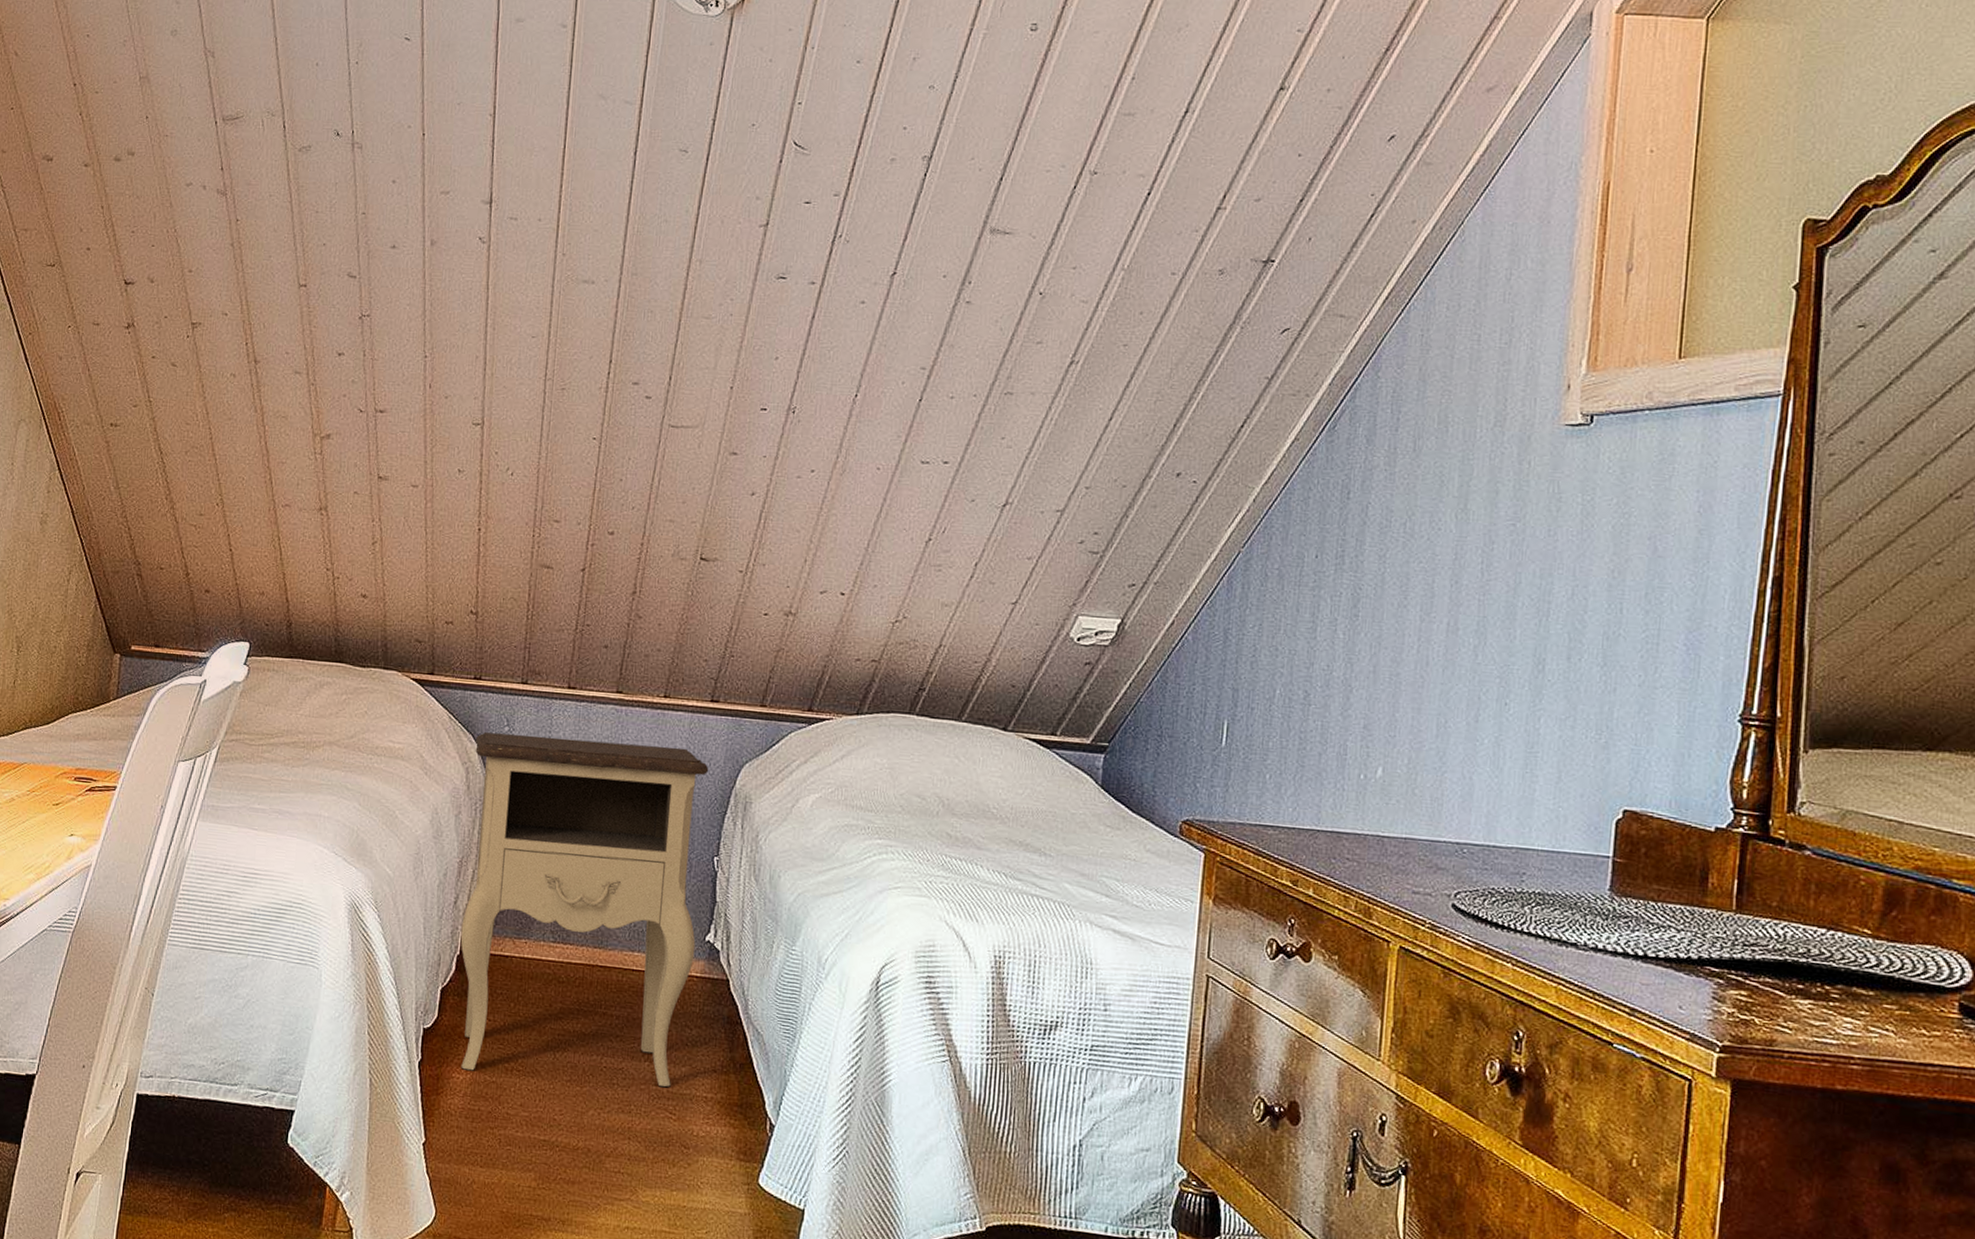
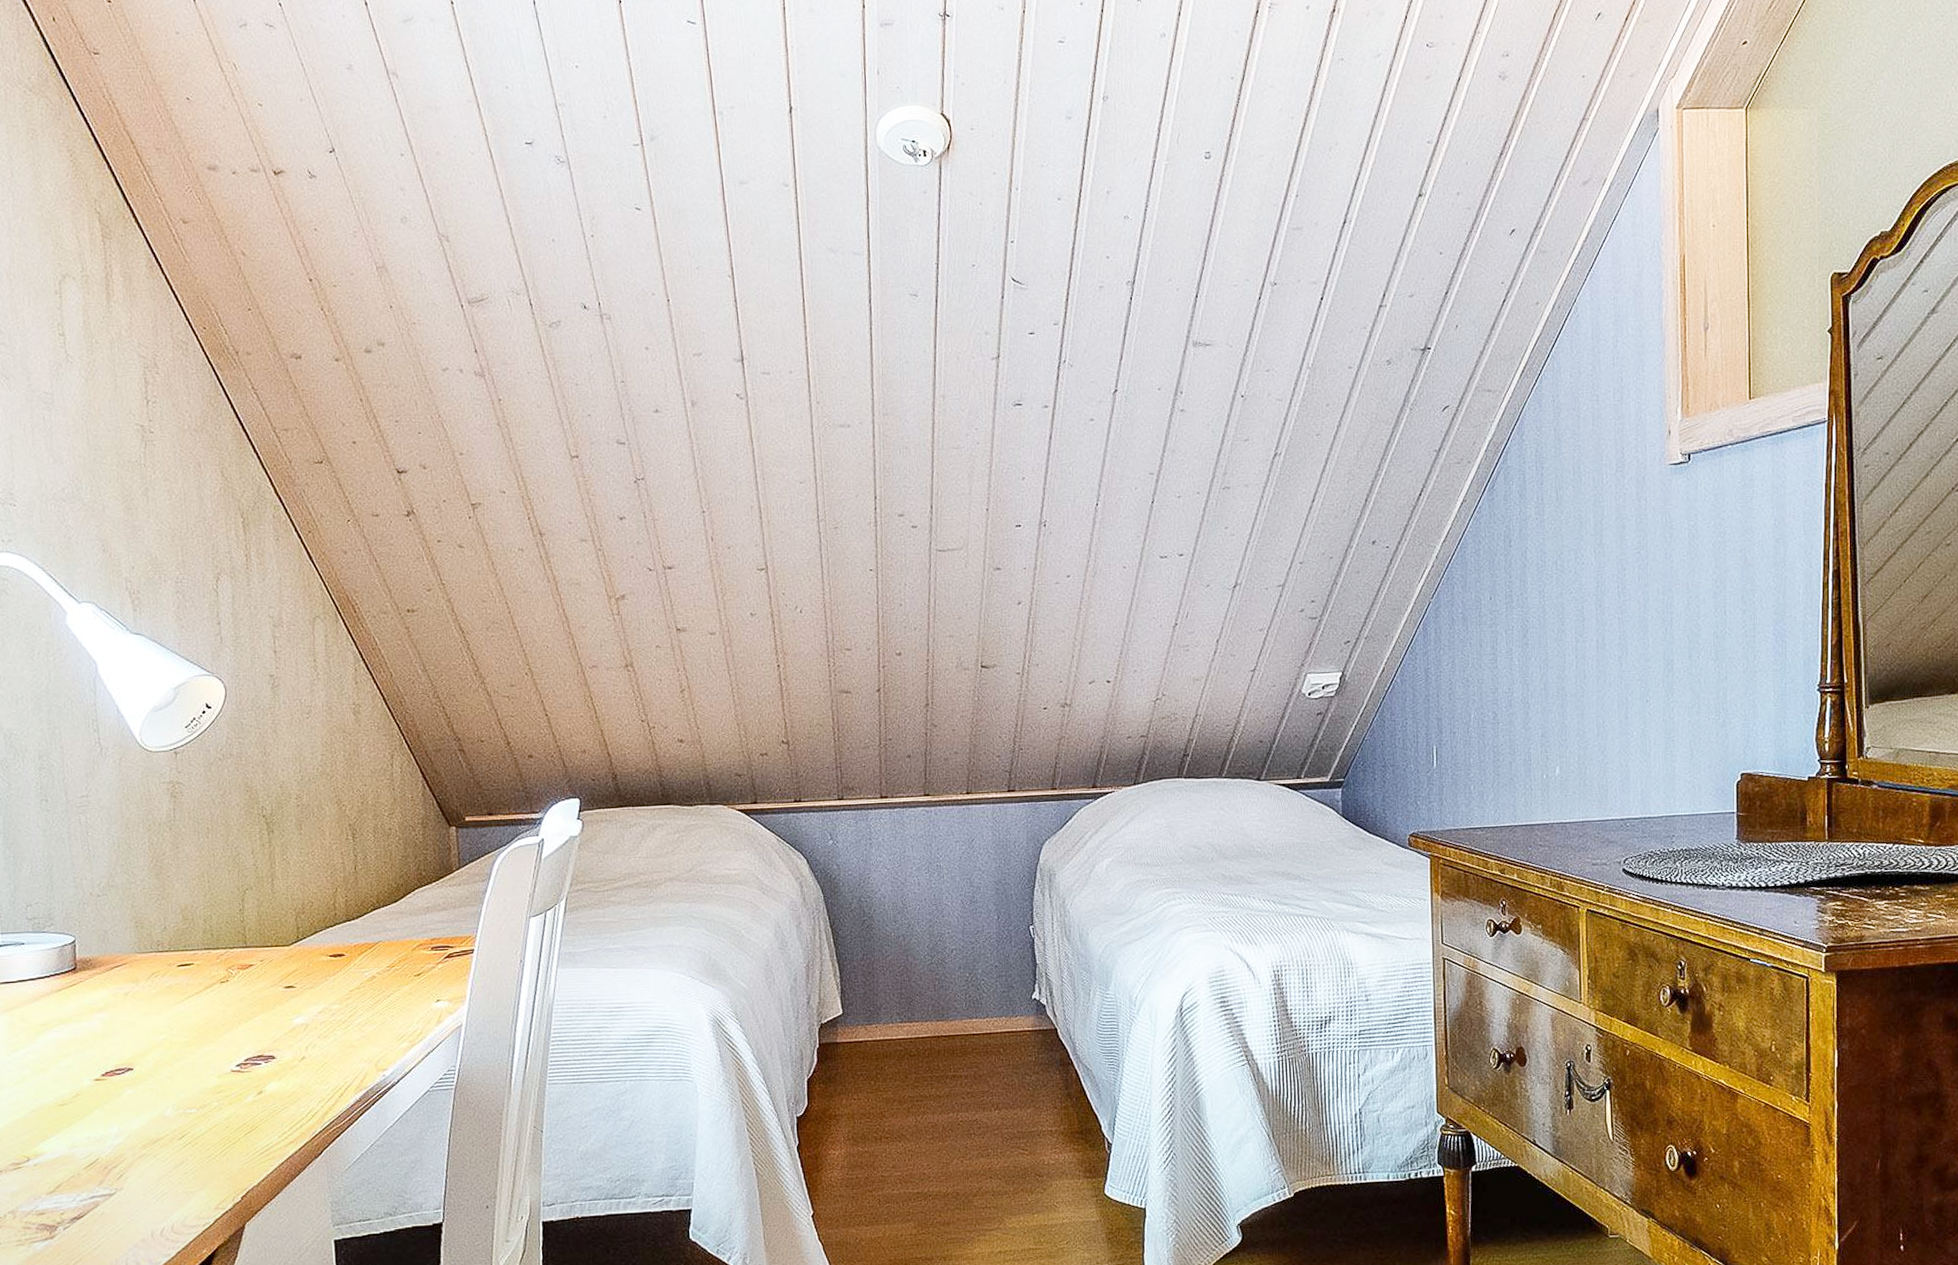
nightstand: present [460,732,709,1087] -> none [804,836,1025,1146]

